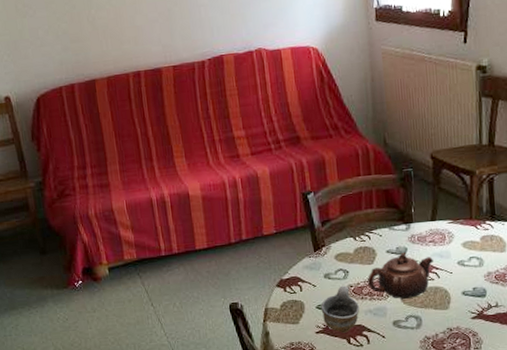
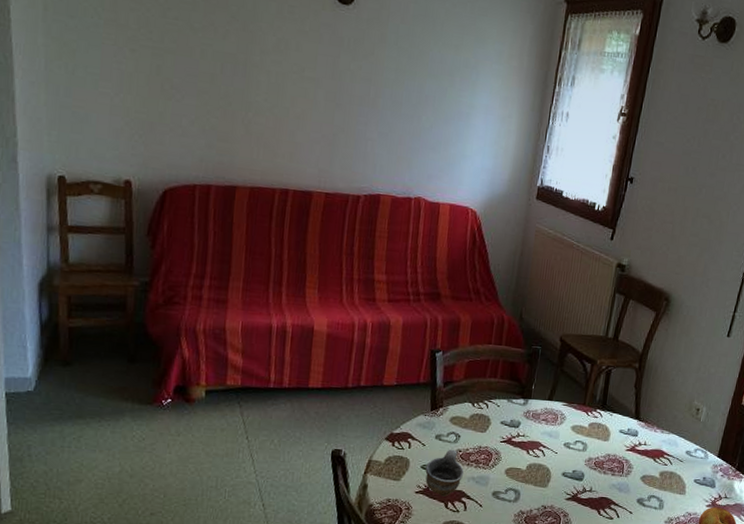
teapot: present [368,253,433,299] -> none [476,426,543,472]

